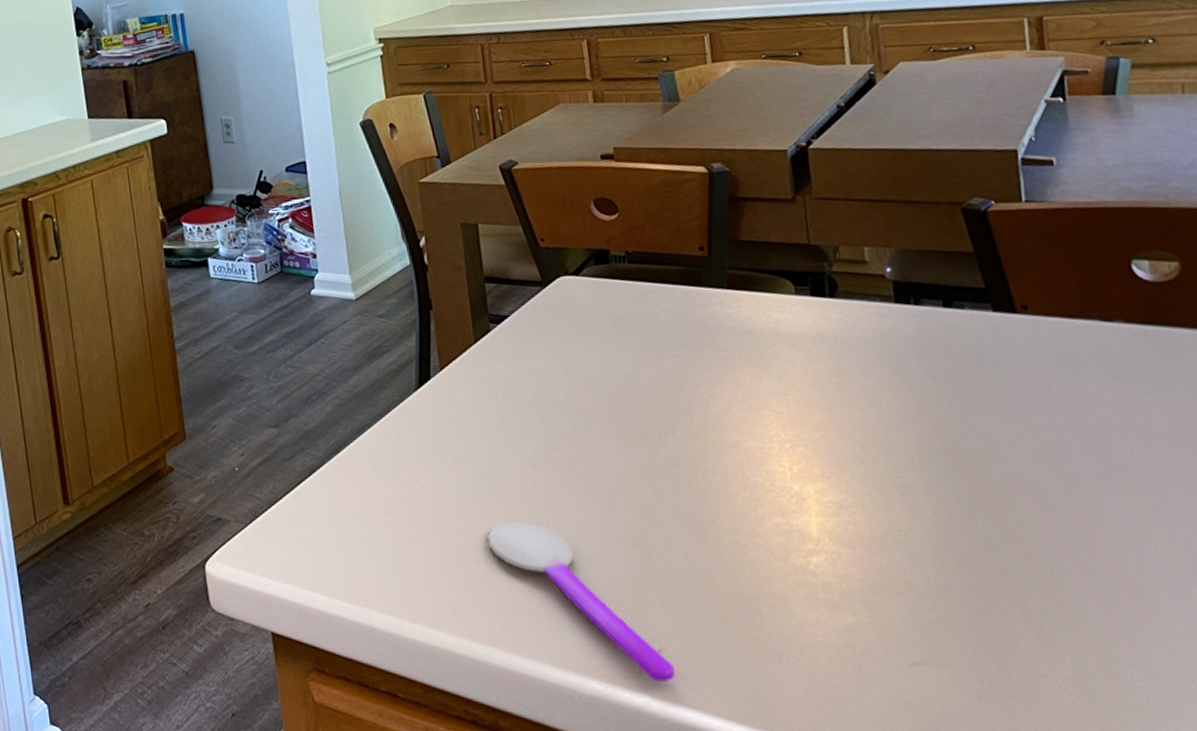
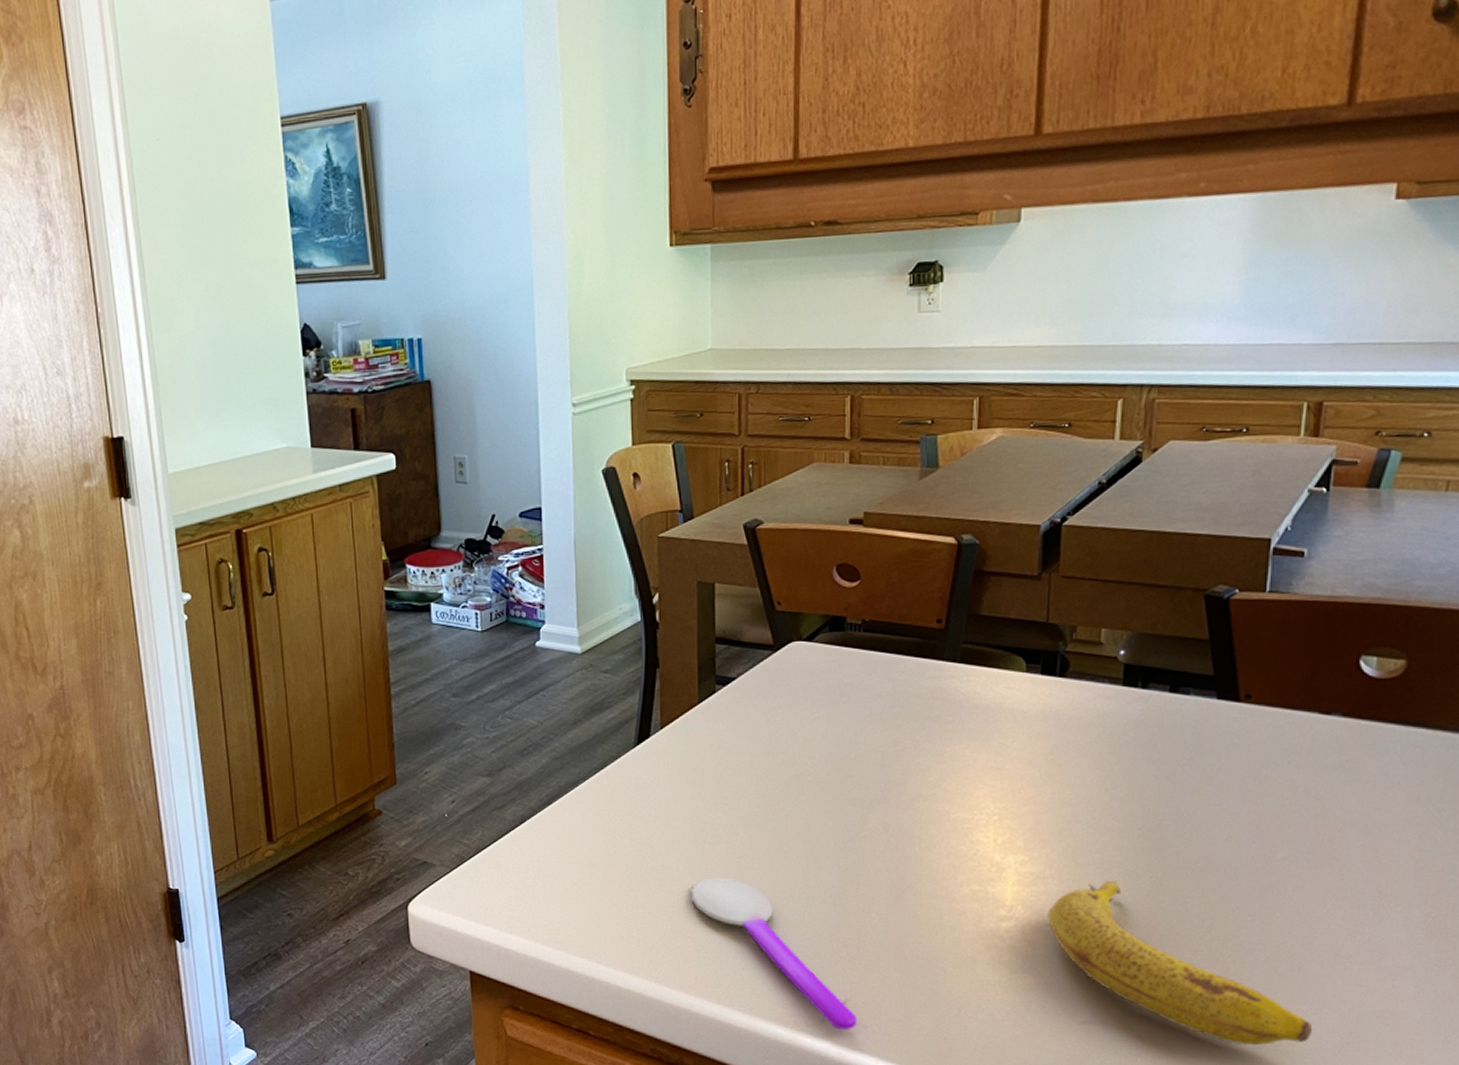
fruit: none [857,506,1163,683] -> present [1048,880,1312,1046]

